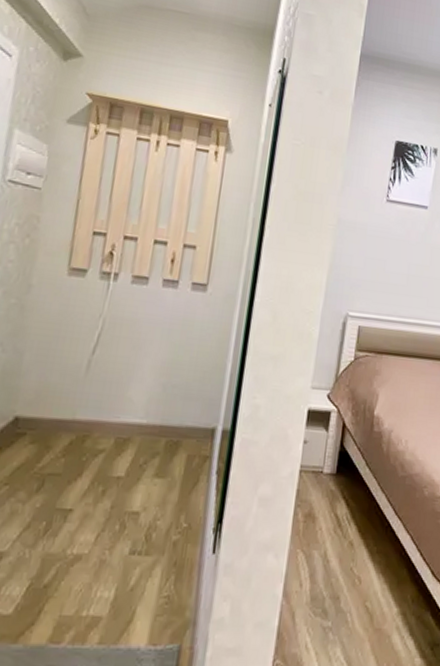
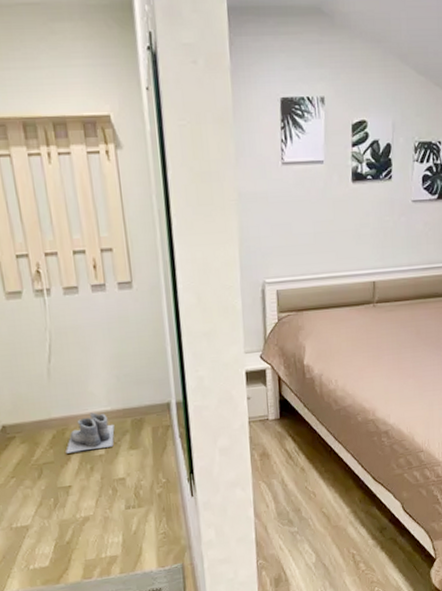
boots: none [79,422,145,469] -> present [66,412,115,454]

